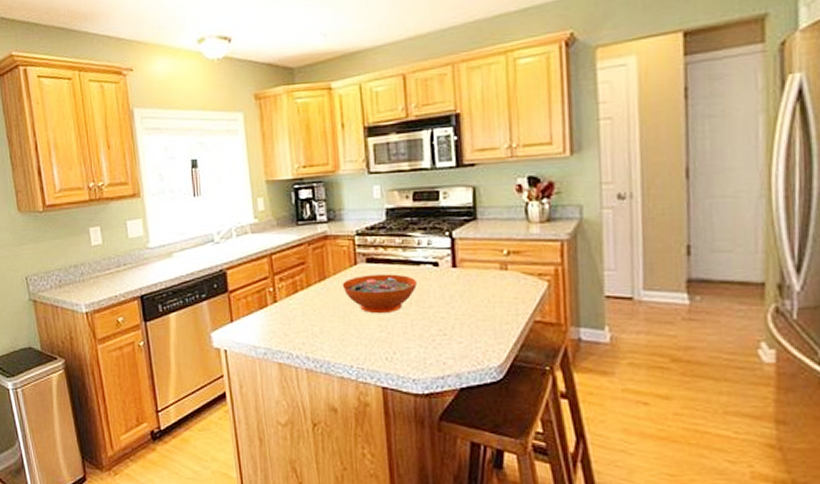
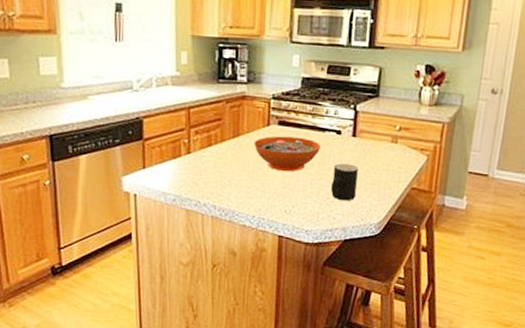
mug: none [435,299,466,342] -> present [330,163,358,201]

